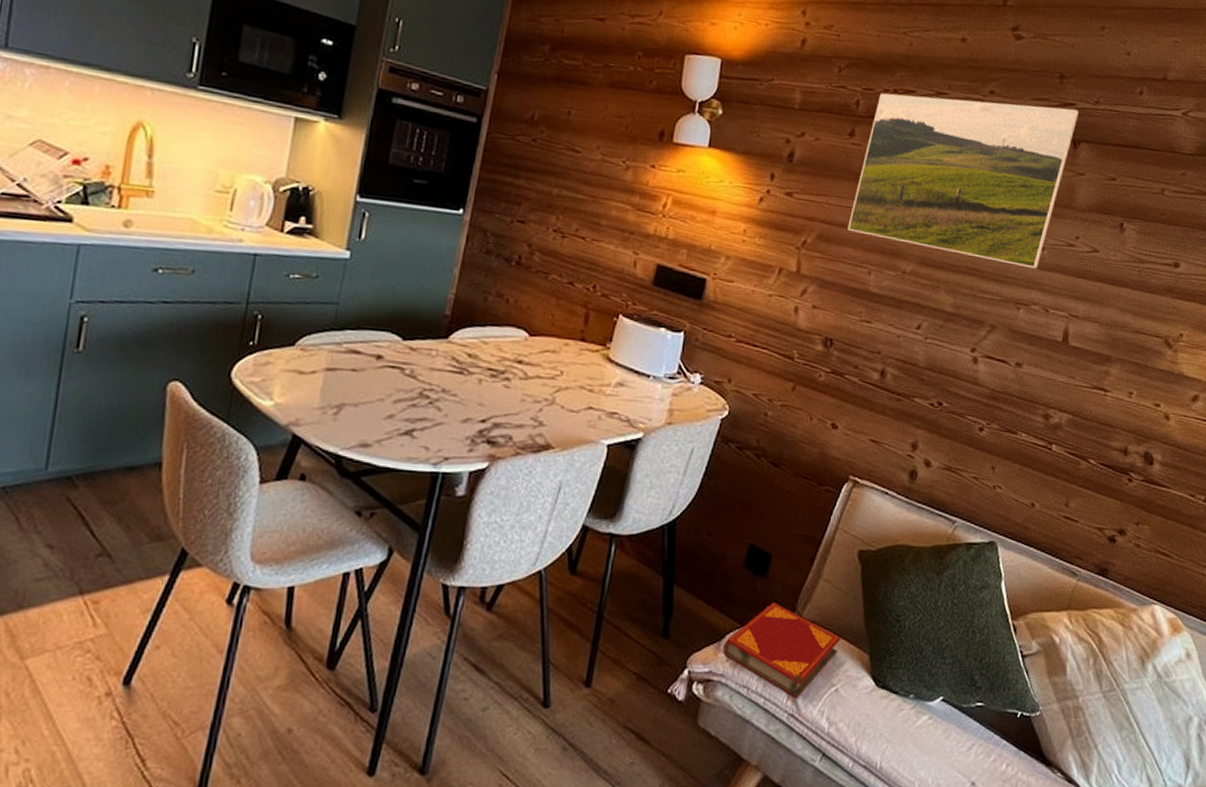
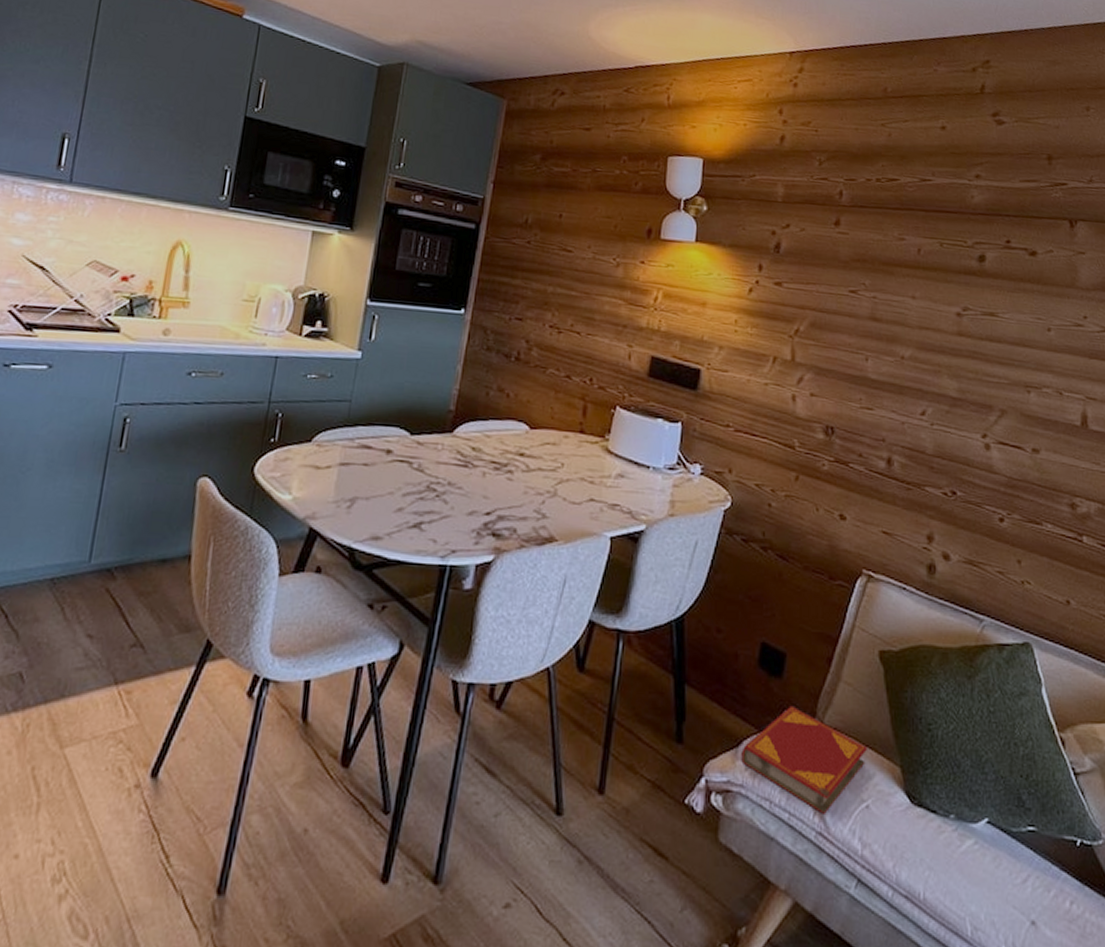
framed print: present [847,92,1079,269] -> none [840,182,1072,351]

